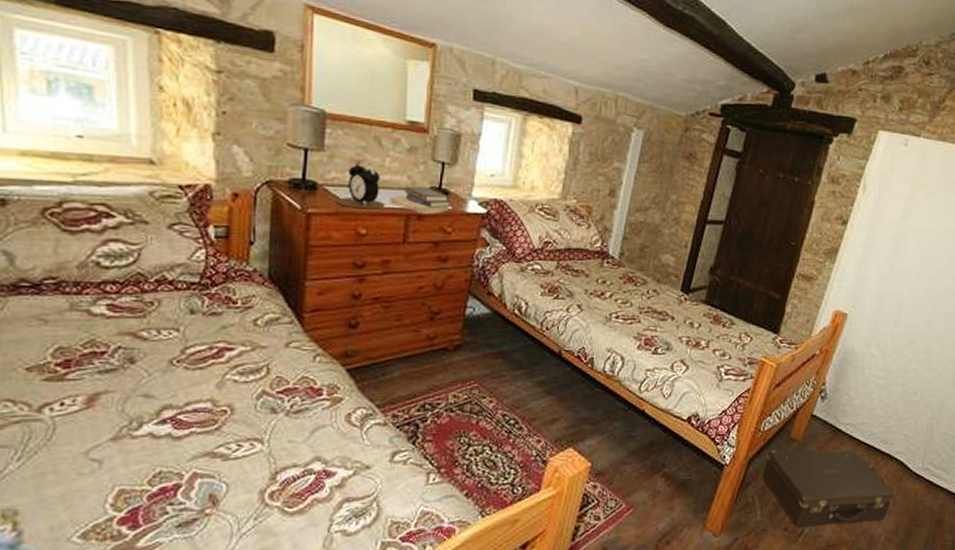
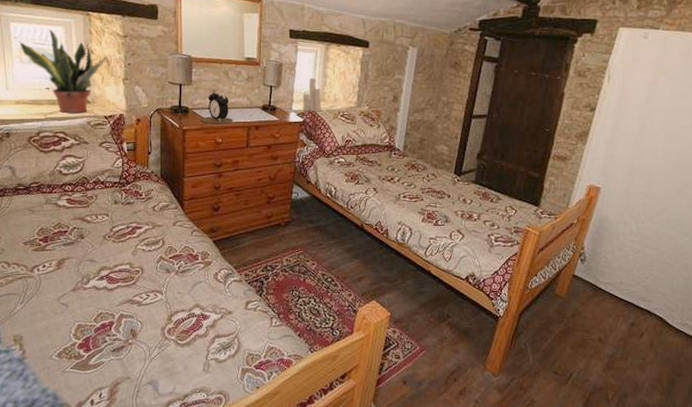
potted plant: none [30,47,188,179] -> present [19,29,108,114]
books: present [389,186,451,215] -> none [236,105,278,126]
candle: none [487,154,514,203] -> present [302,76,322,112]
suitcase: present [762,448,895,527] -> none [532,304,656,371]

